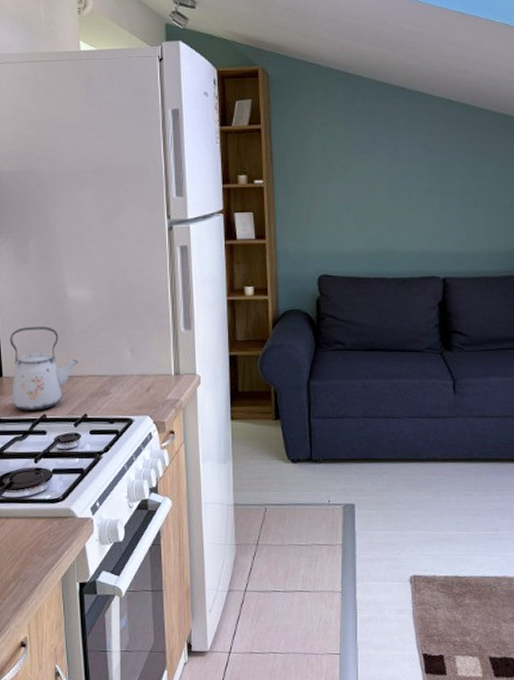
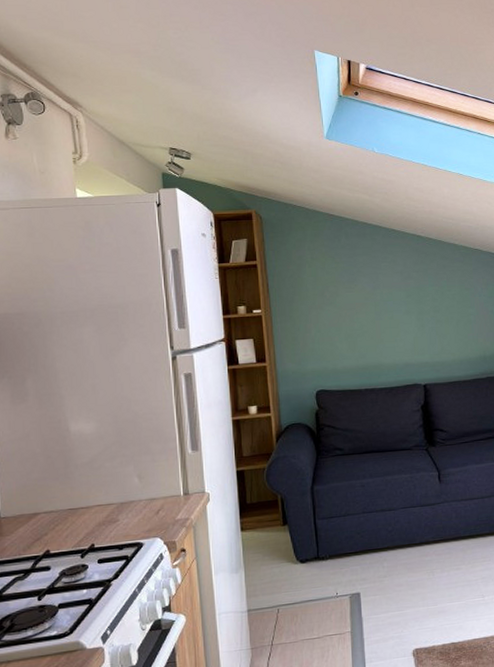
kettle: present [10,326,79,411] -> none [7,462,84,549]

